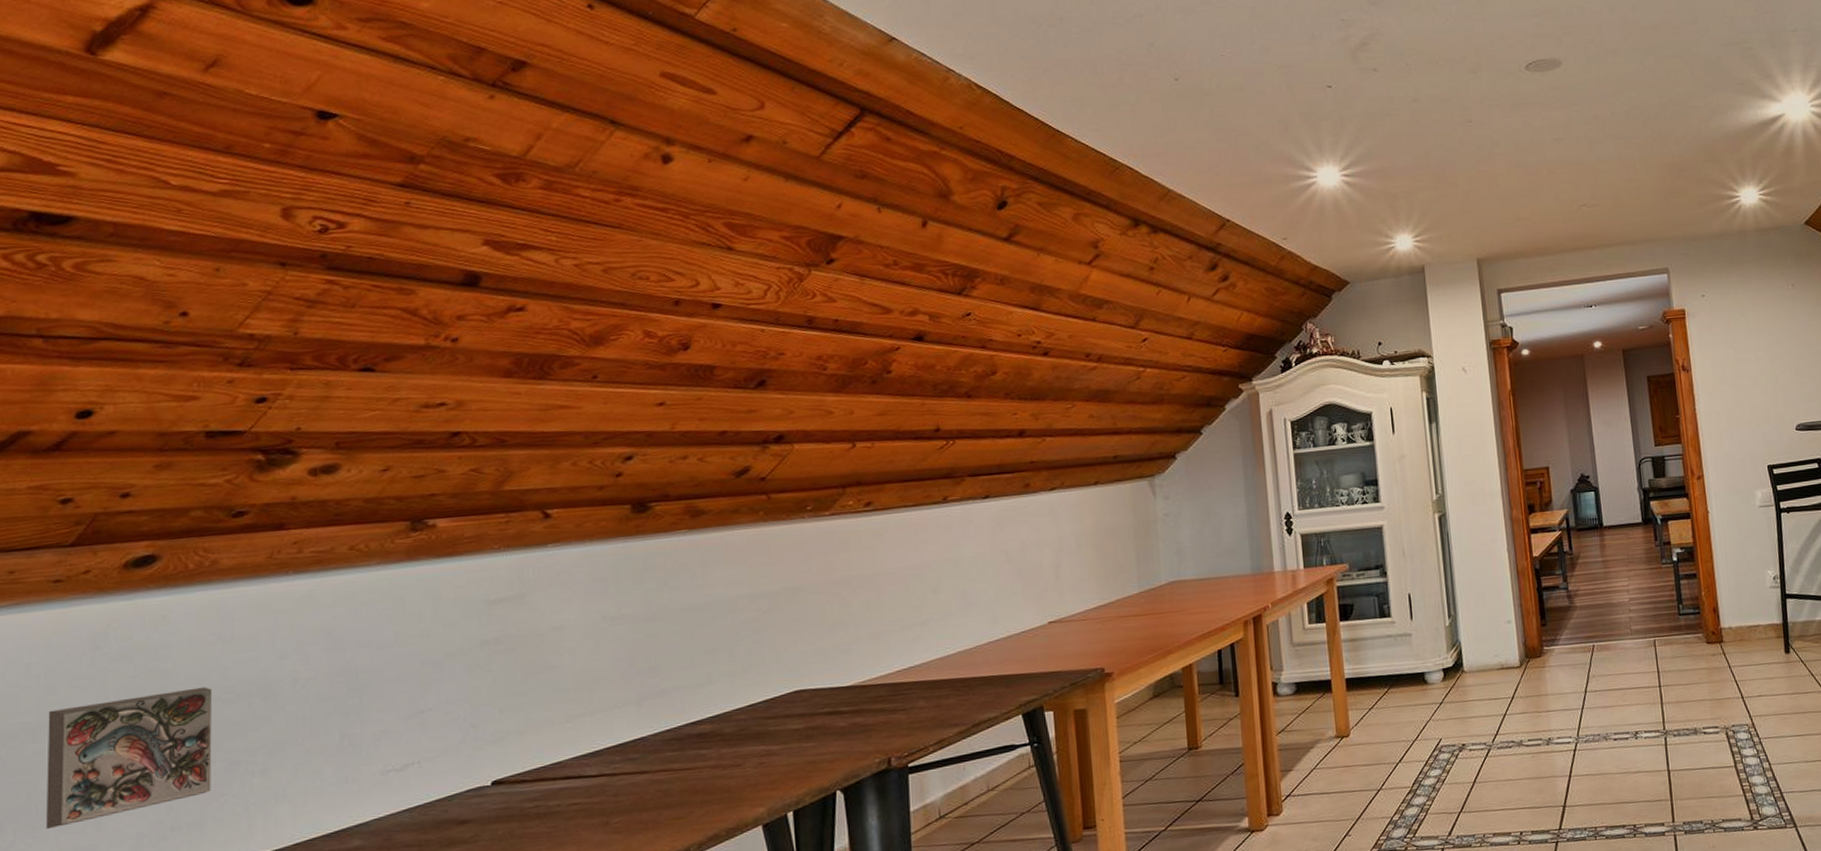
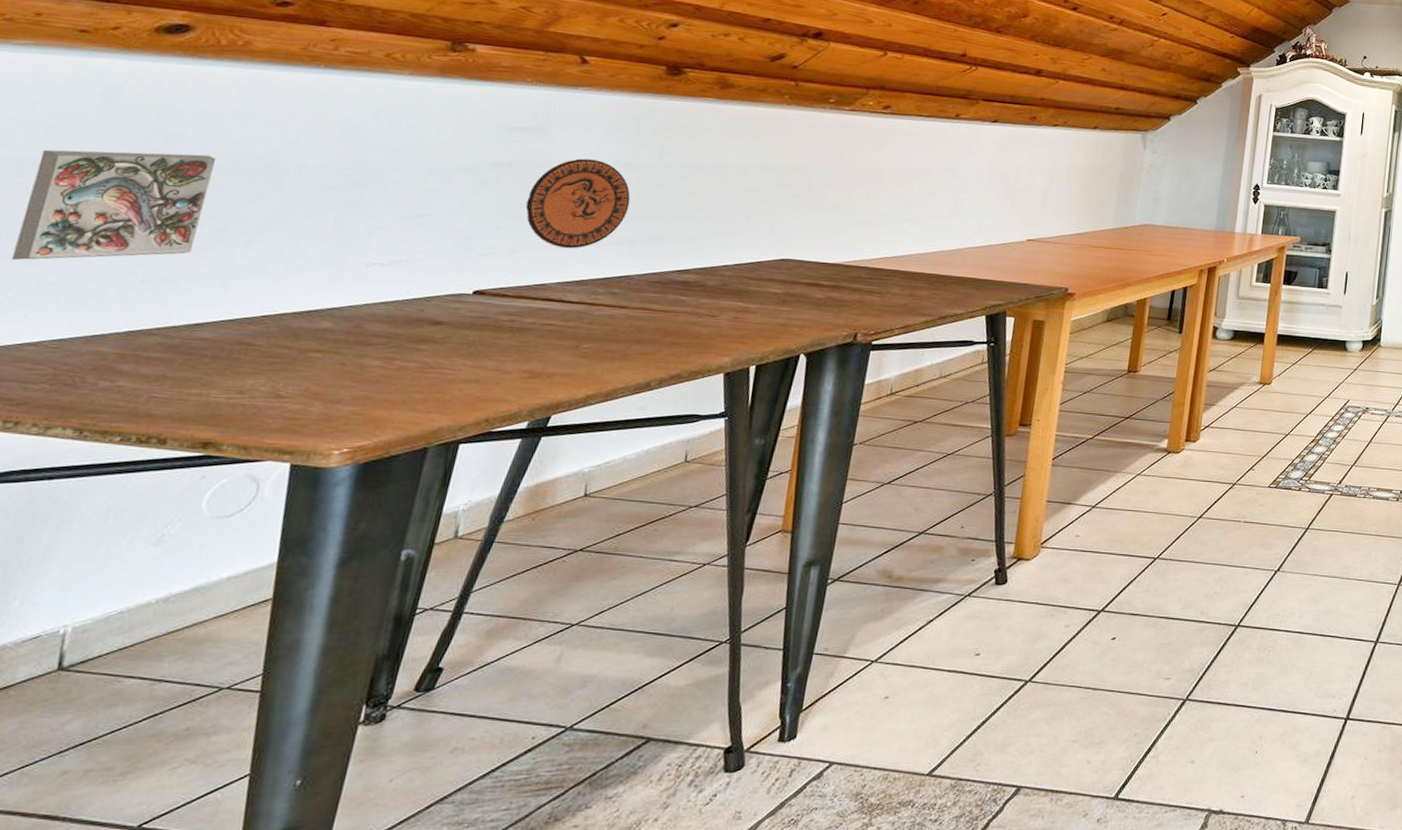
decorative plate: none [523,619,627,721] -> present [525,158,631,249]

